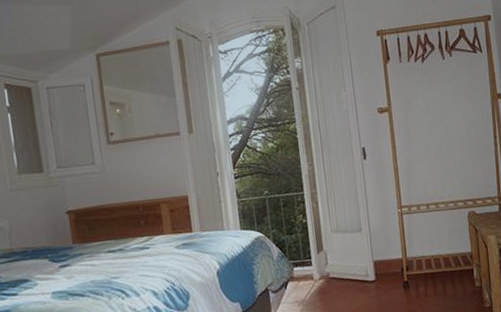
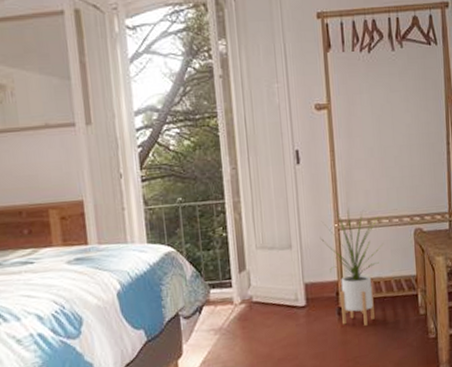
house plant: none [385,195,441,297] -> present [320,207,383,326]

